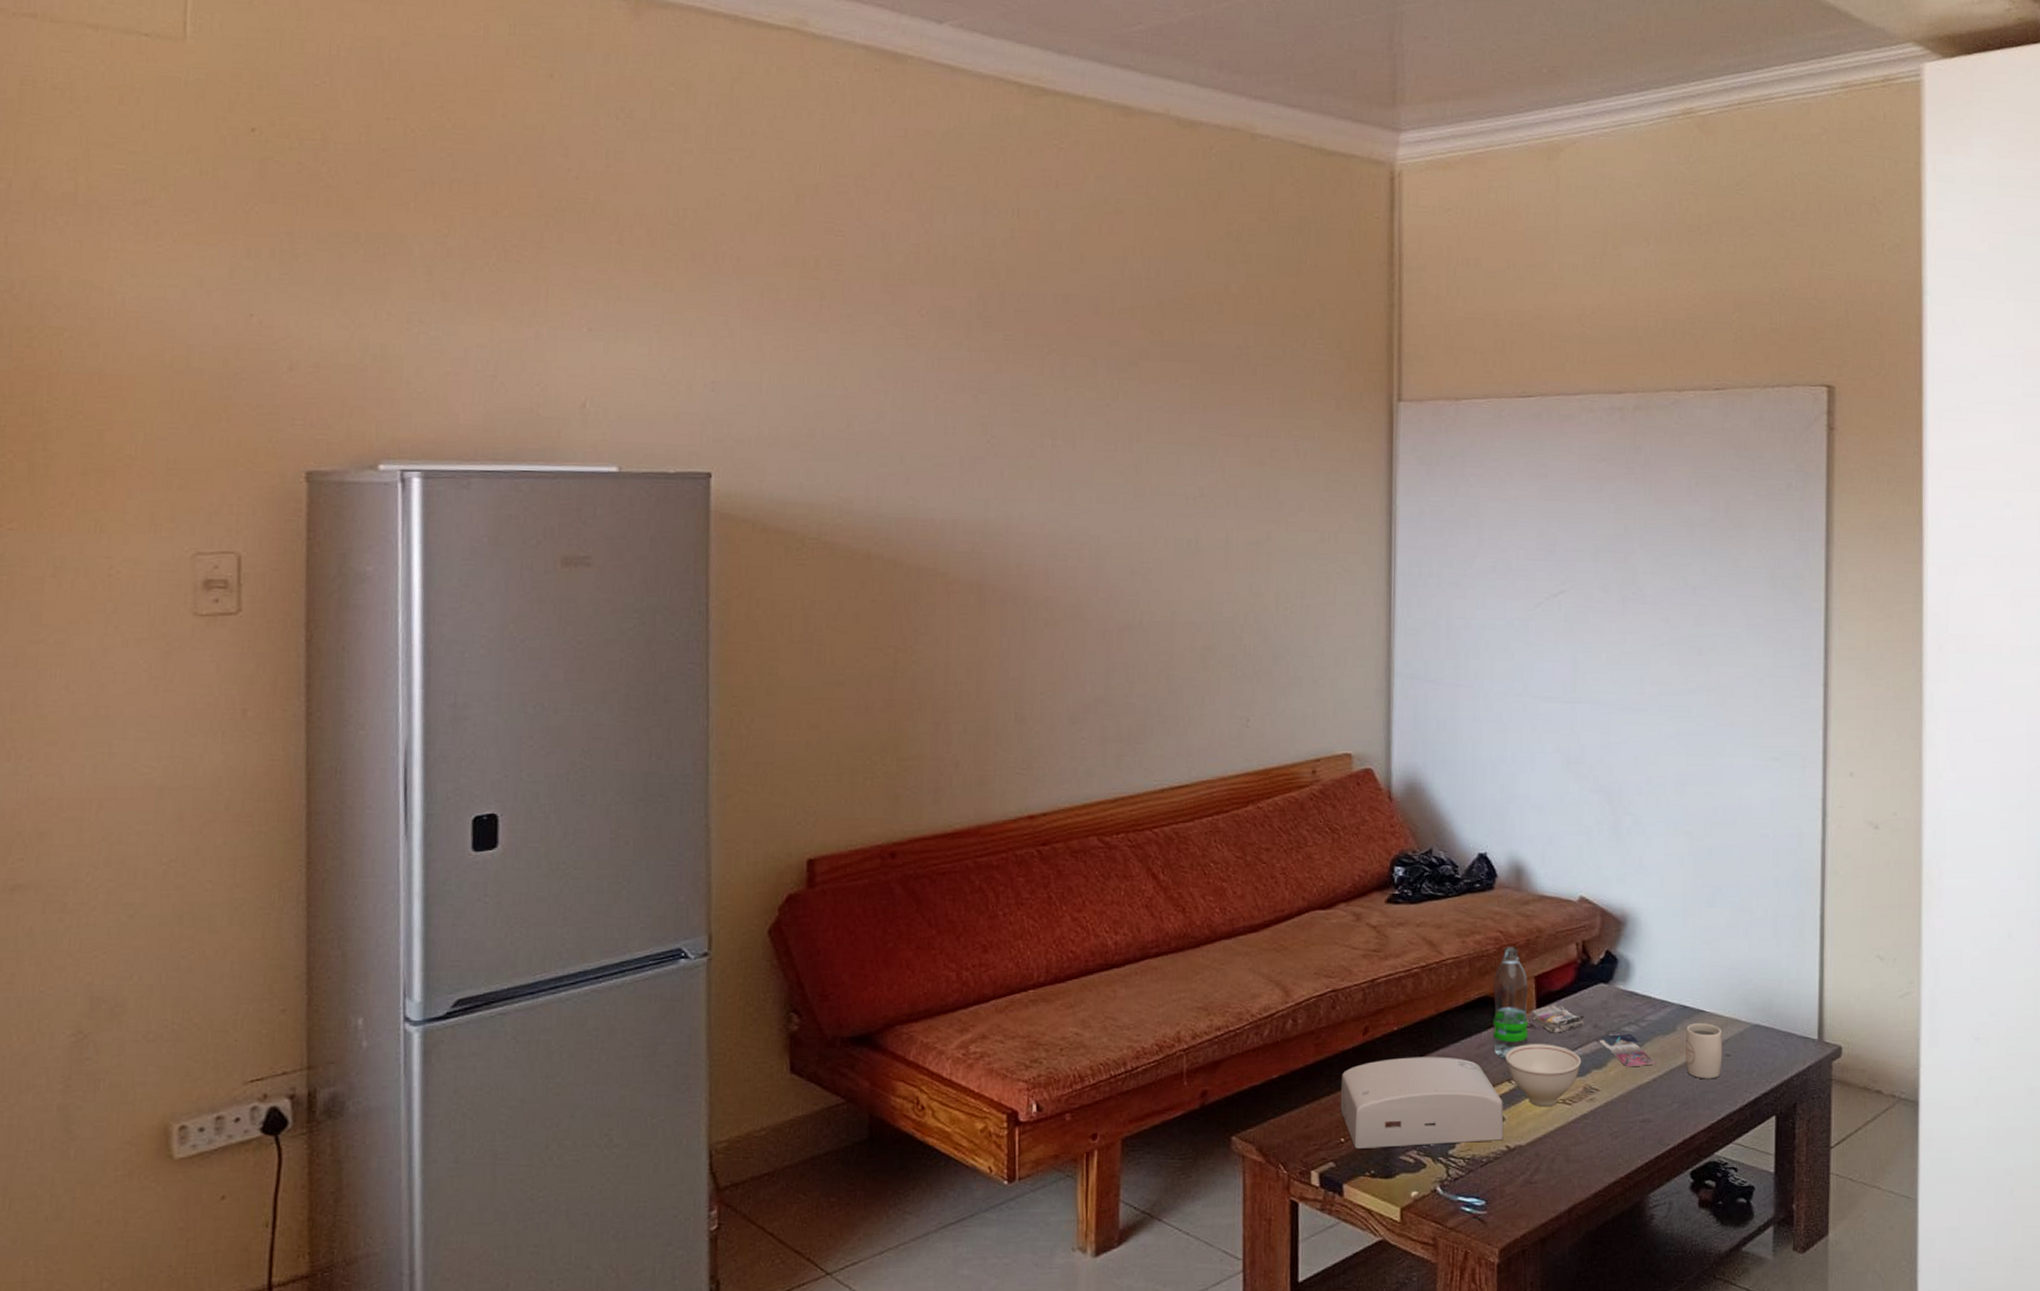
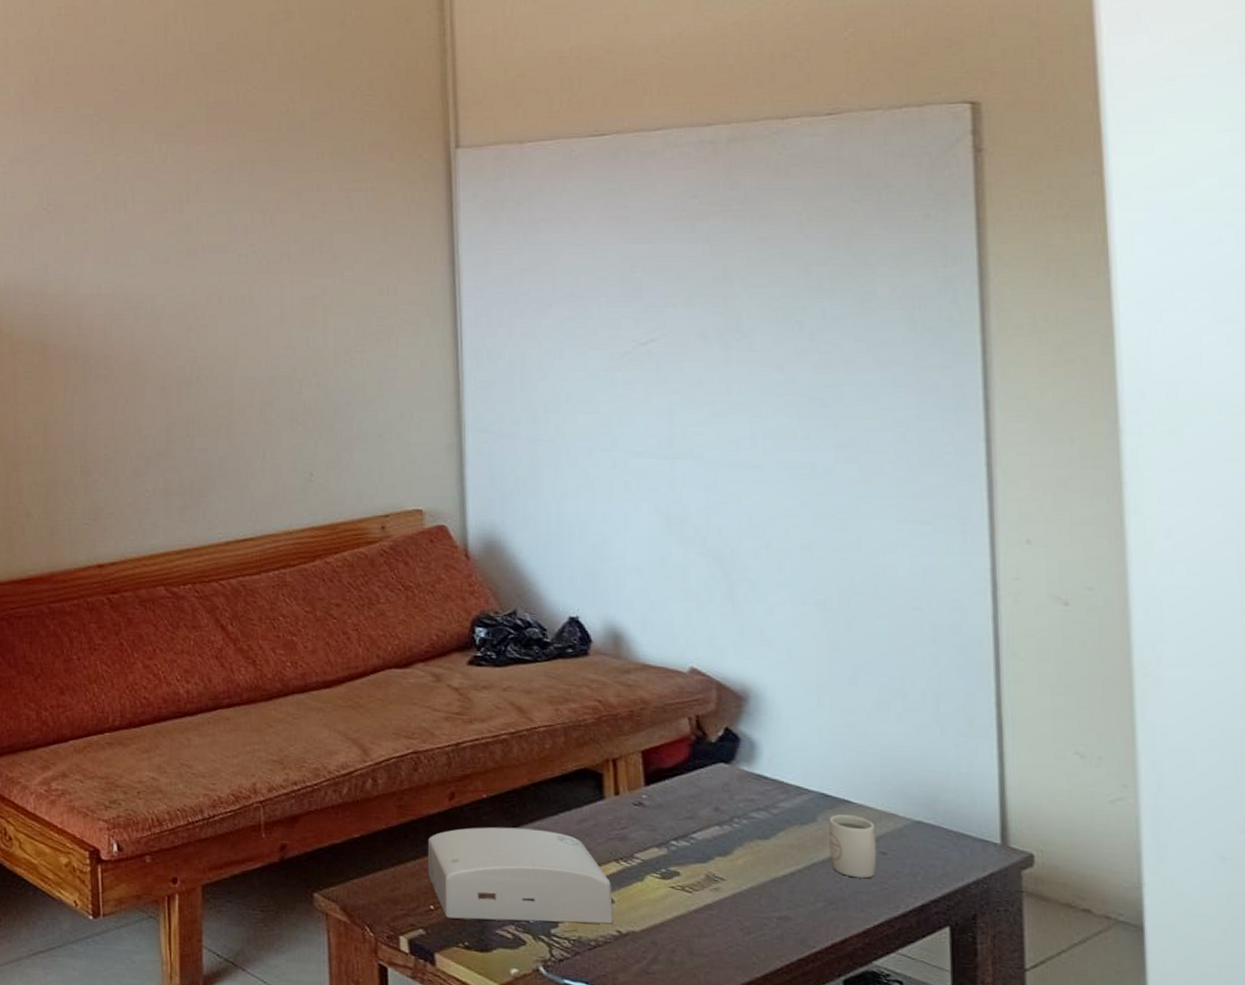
bottle: present [1492,947,1529,1060] -> none [592,717,637,838]
bowl: present [1505,1044,1582,1107] -> none [611,823,702,893]
magazine: present [1532,1005,1656,1067] -> none [639,783,794,858]

